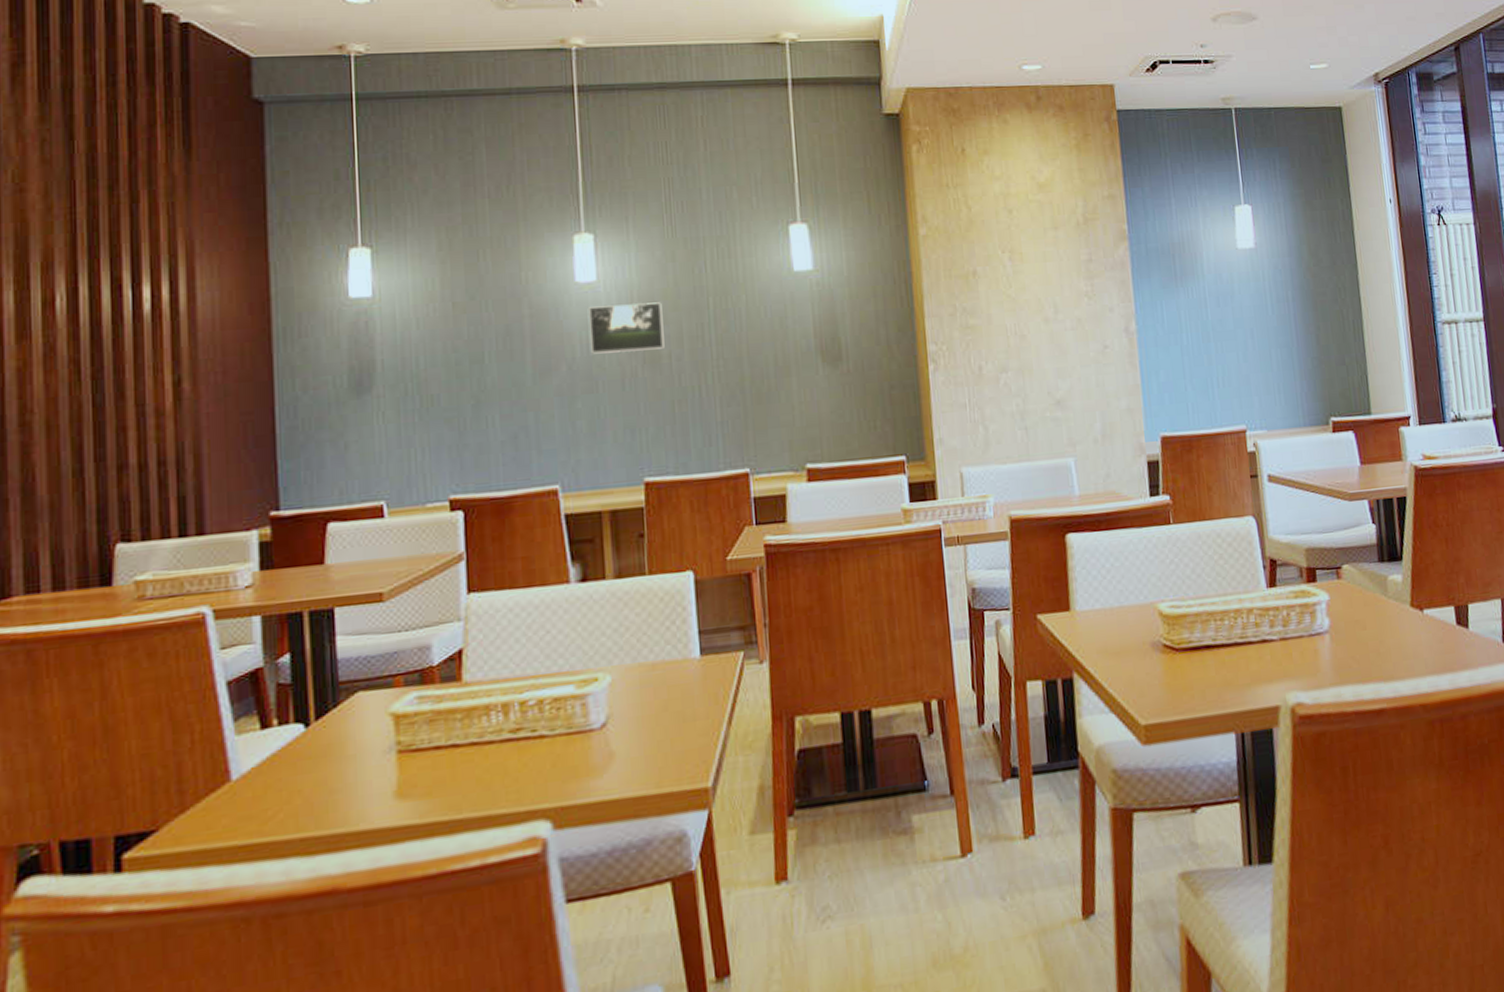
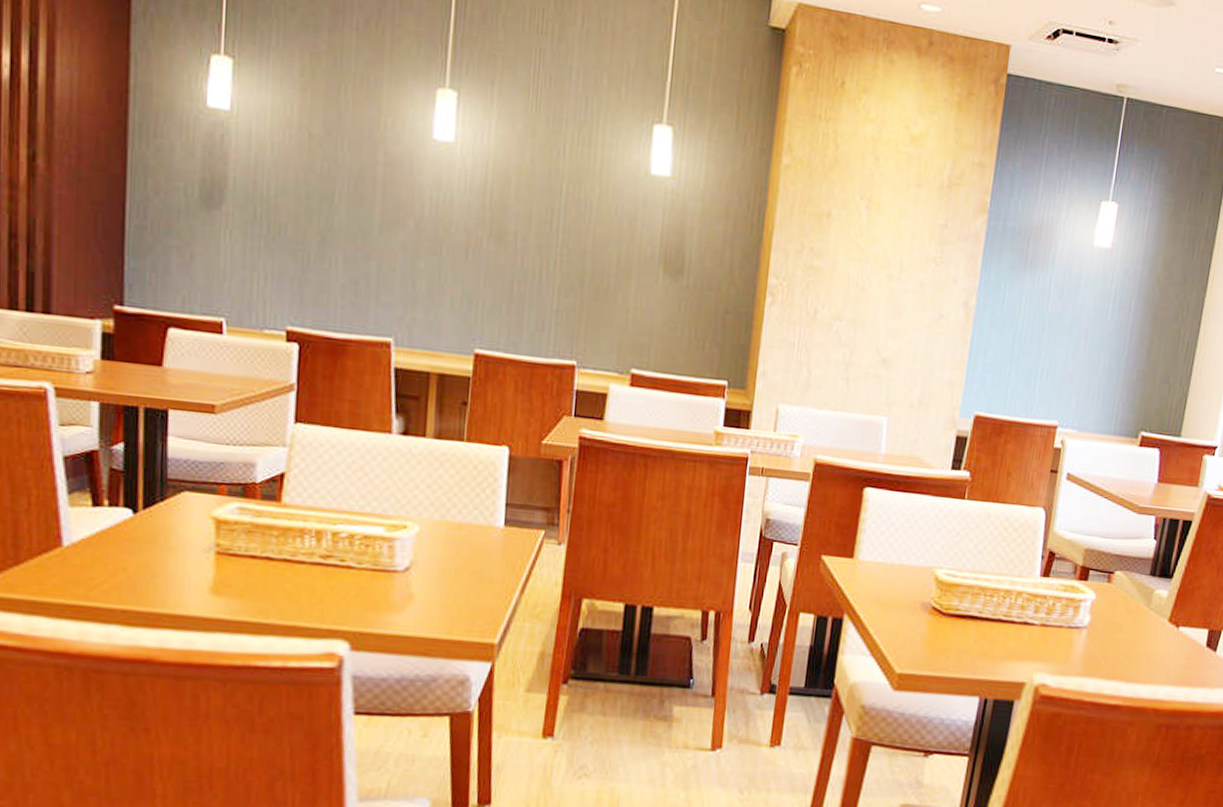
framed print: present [587,302,665,354] -> none [440,167,516,226]

